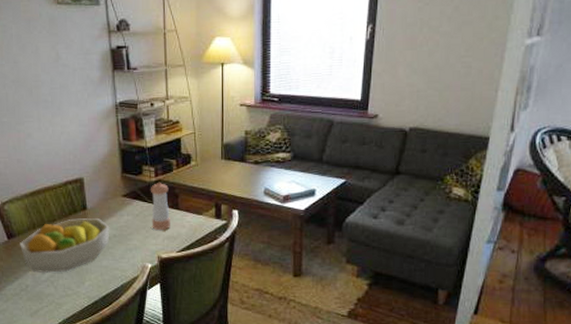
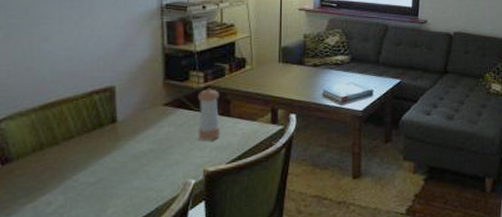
fruit bowl: present [20,218,110,274] -> none [18,132,145,205]

